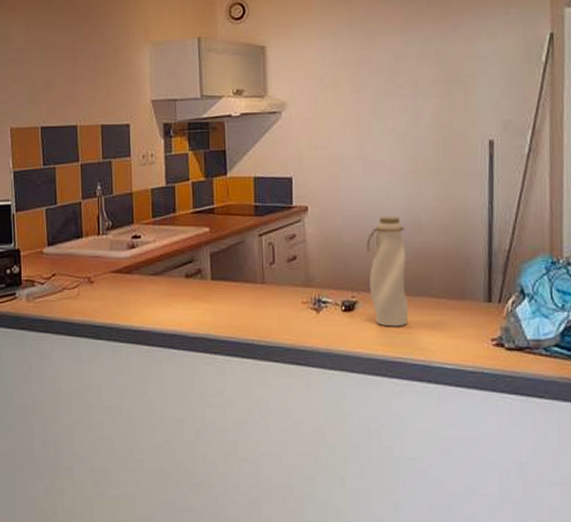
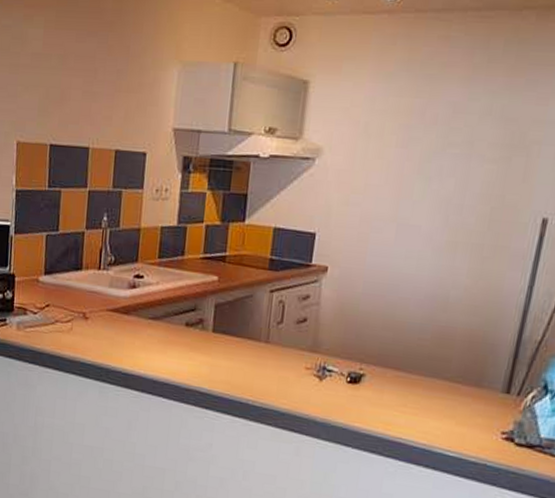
water bottle: present [366,217,409,327] -> none [379,288,431,407]

